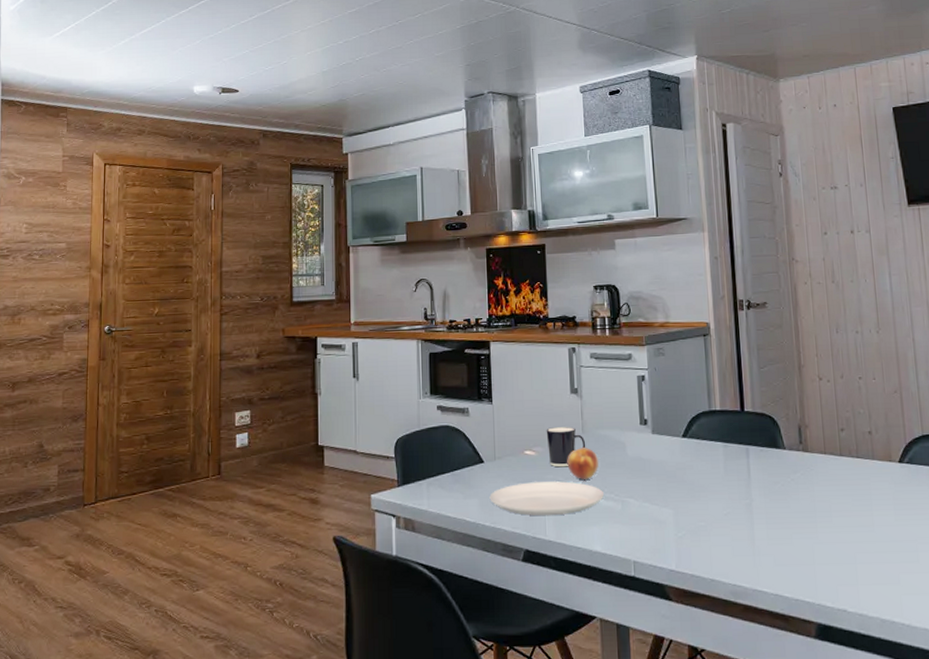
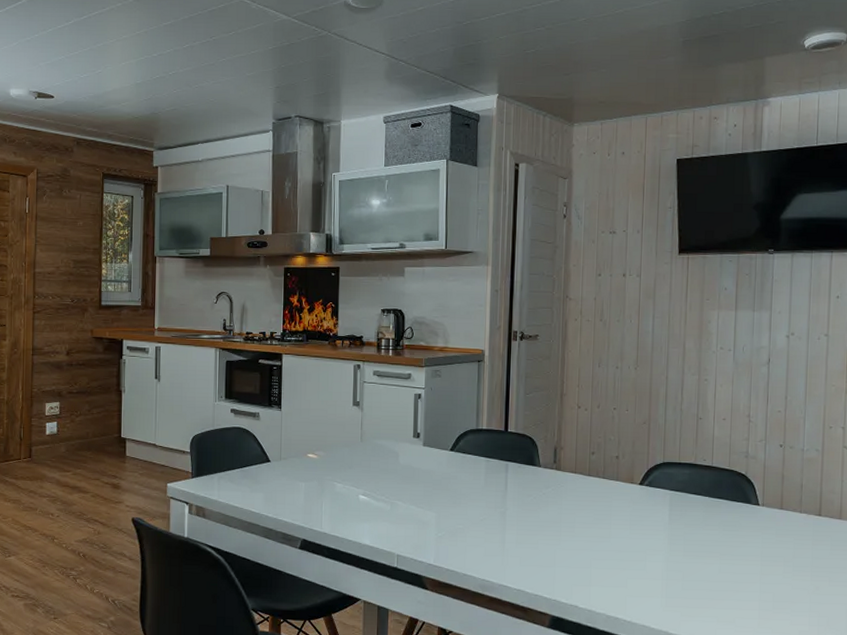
plate: present [489,481,605,516] -> none [273,481,376,512]
mug: present [546,427,586,468] -> none [328,435,363,471]
fruit: present [567,448,599,480] -> none [345,454,374,482]

